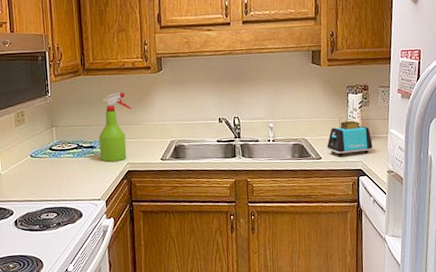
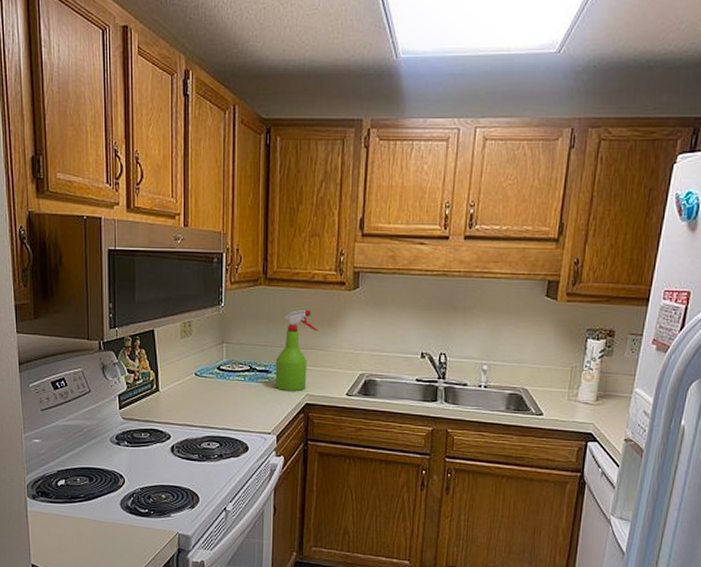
toaster: present [327,121,373,157] -> none [551,372,611,415]

